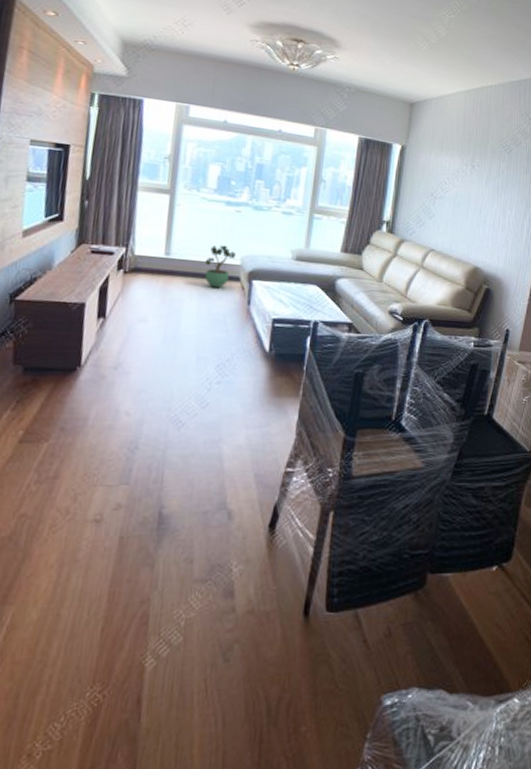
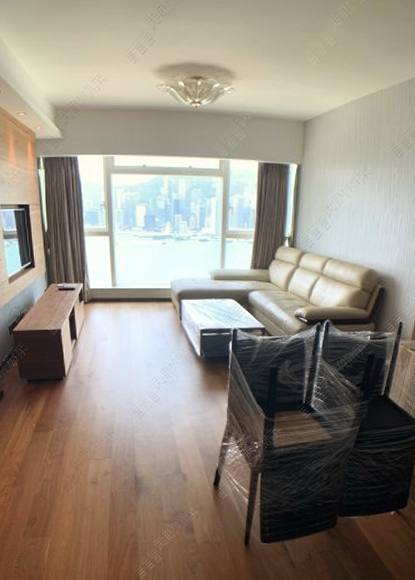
potted plant: present [205,245,237,288] -> none [143,273,167,309]

